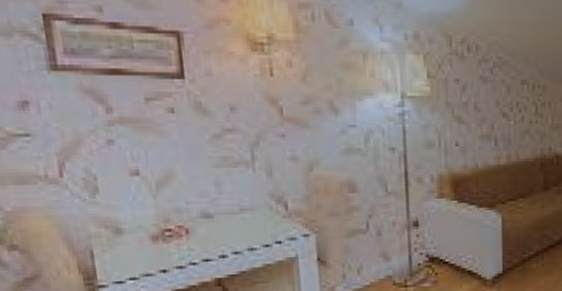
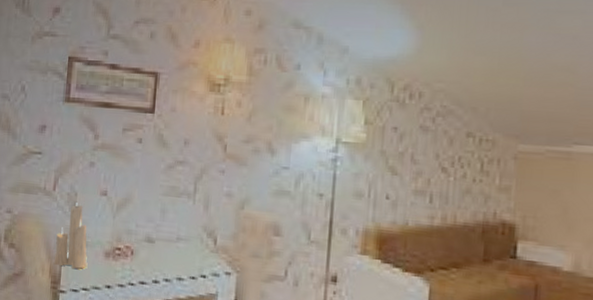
candle: none [78,187,131,261] -> present [53,203,88,269]

